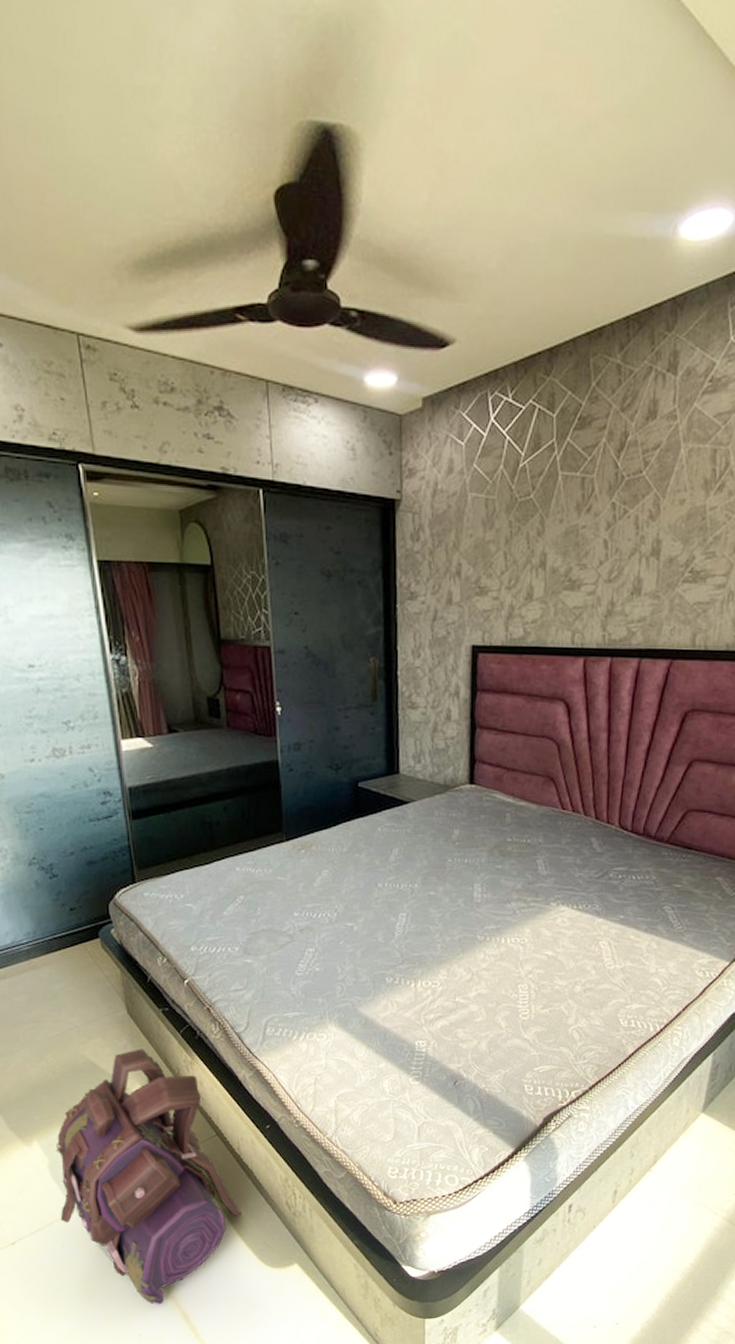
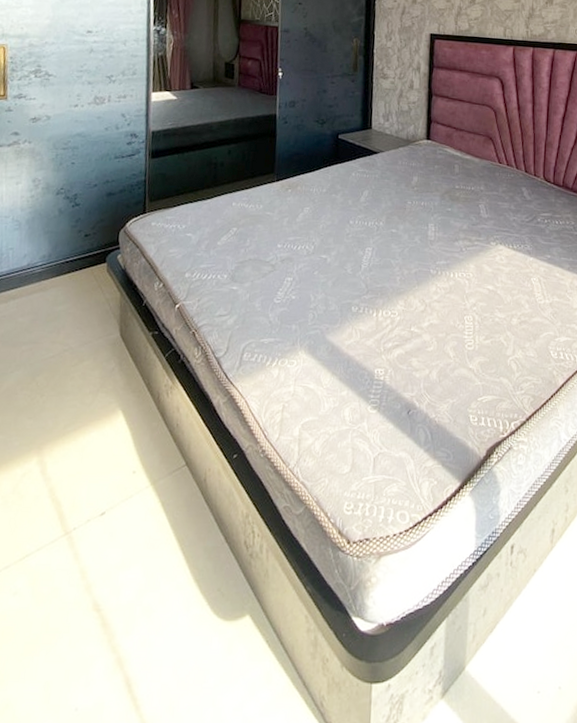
backpack: present [55,1048,242,1305] -> none [18,372,201,668]

